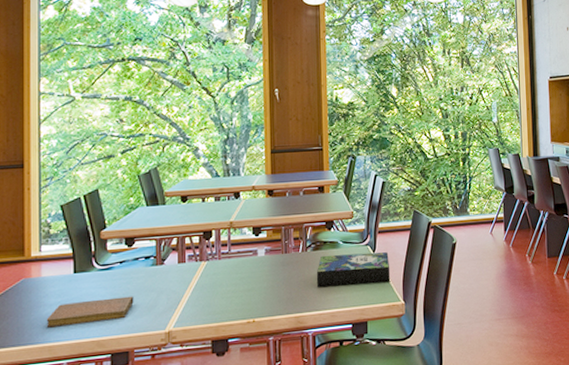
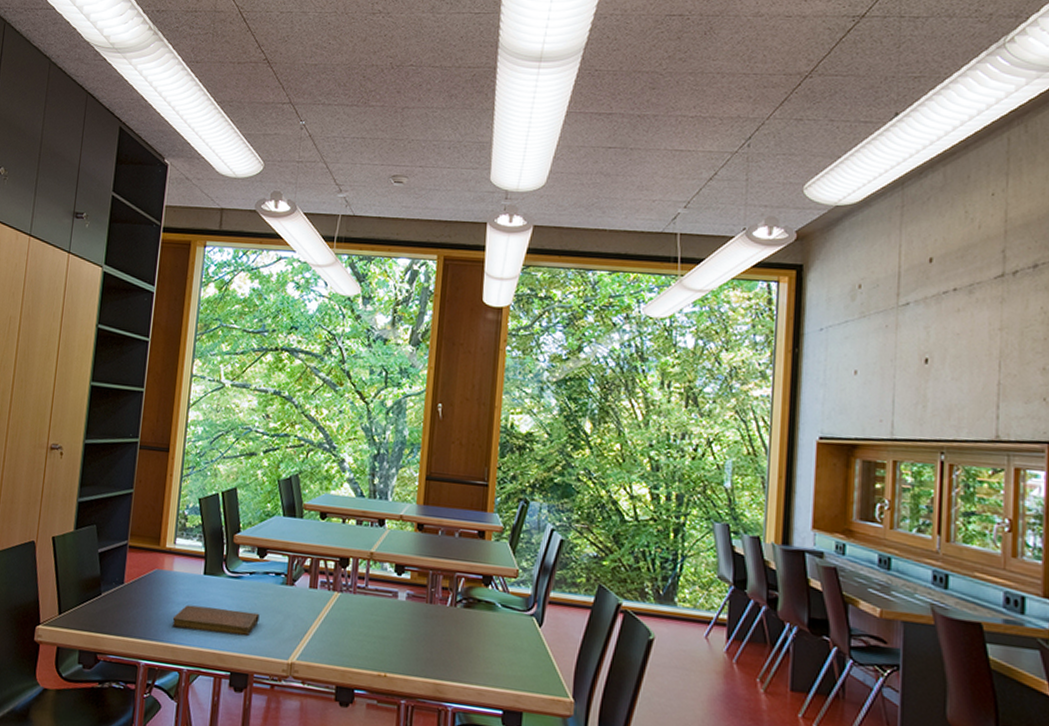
book: present [316,252,391,288] -> none [463,616,560,670]

